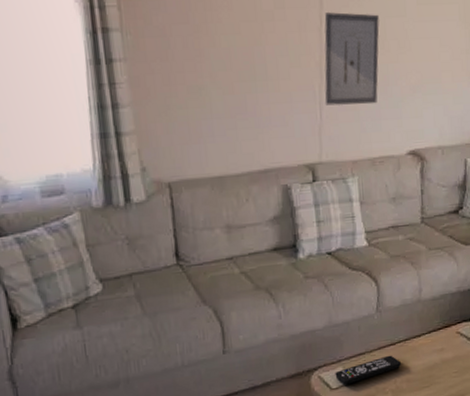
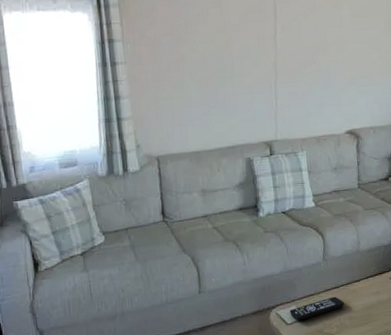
wall art: present [324,12,379,106] -> none [278,24,321,96]

